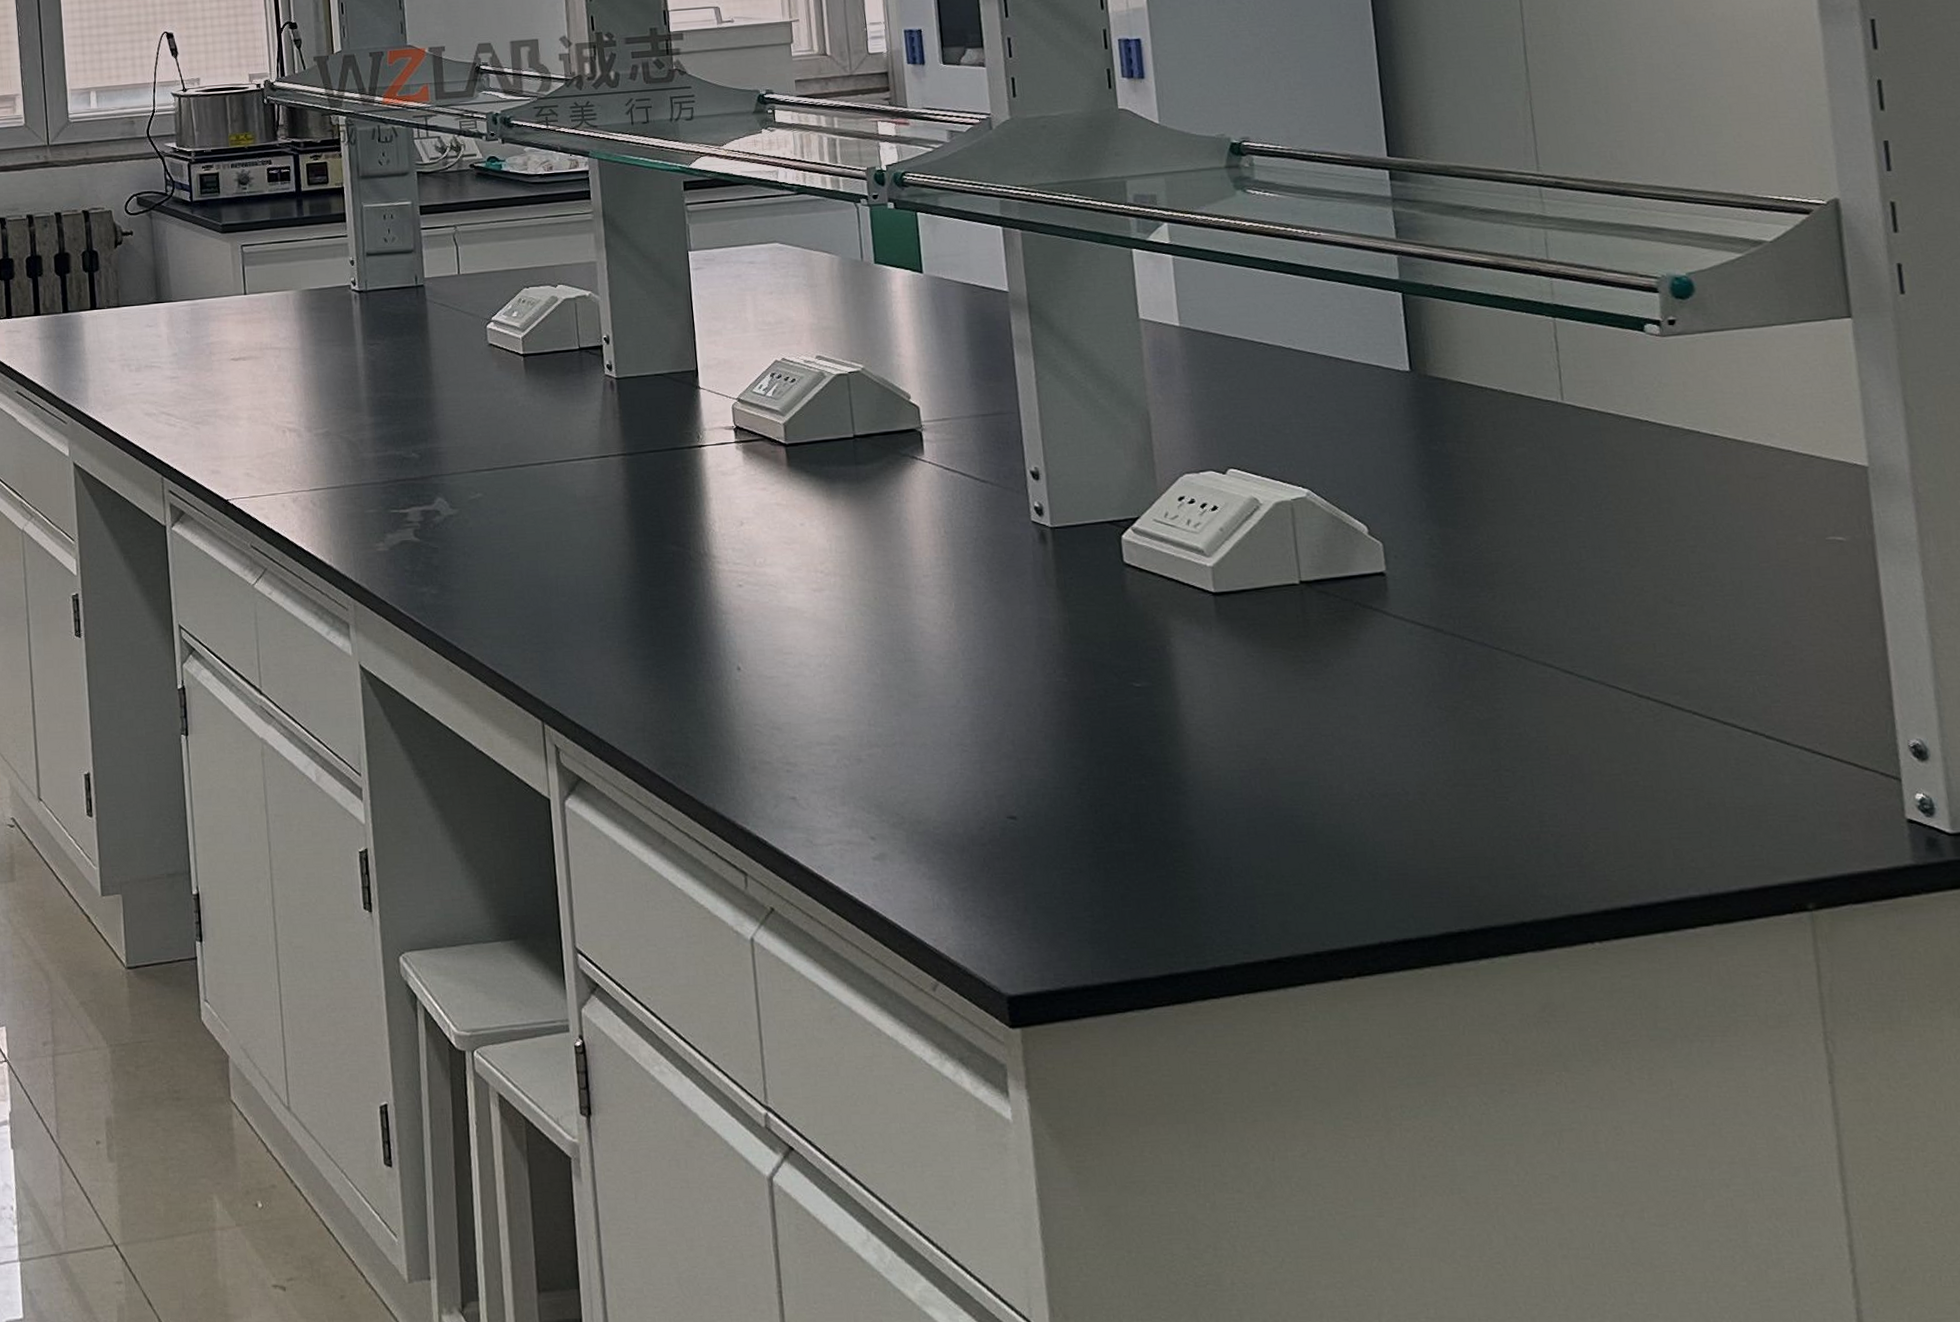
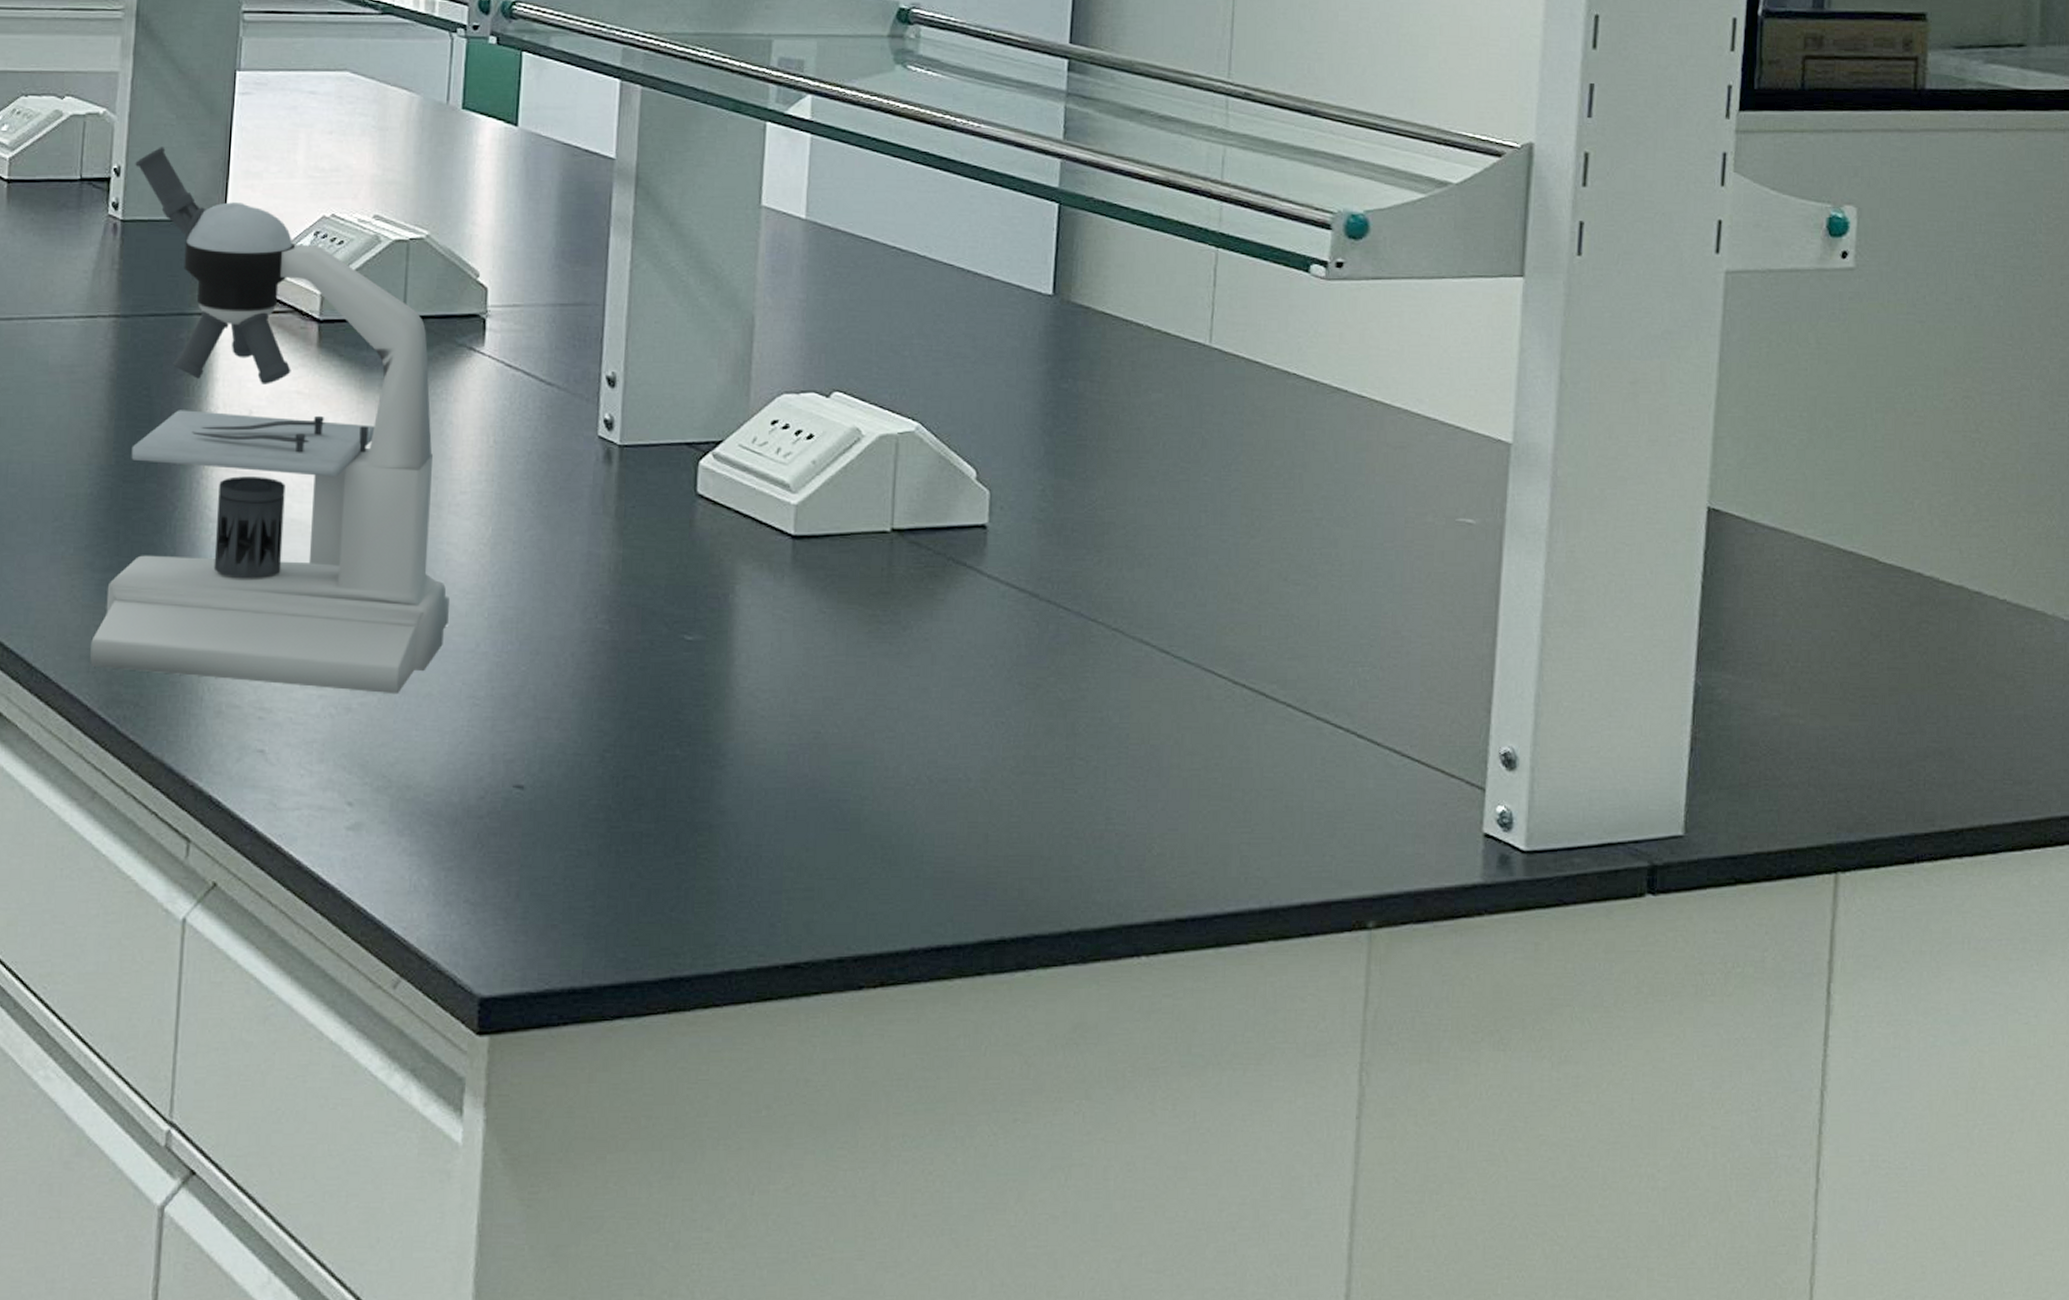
microscope: none [620,317,931,746] -> present [90,147,449,695]

